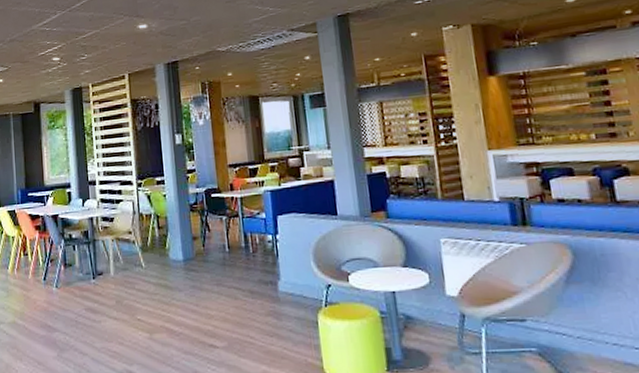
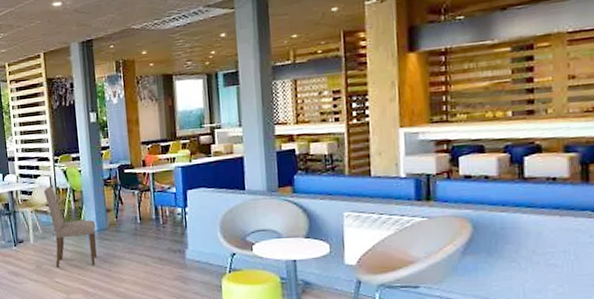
dining chair: none [126,212,183,303] -> present [43,186,97,267]

